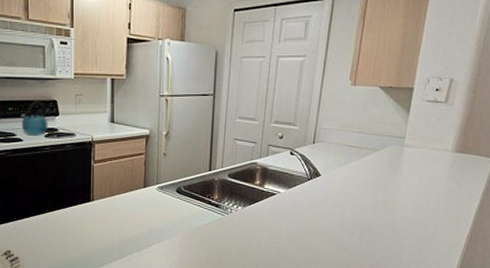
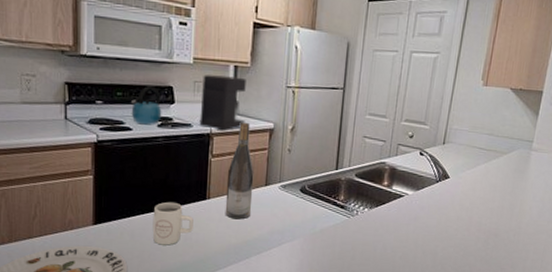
mug: none [44,204,80,244] -> present [152,201,194,246]
coffee maker: none [82,88,123,139] -> present [199,75,246,131]
wine bottle: none [108,129,133,219] -> present [225,121,254,220]

